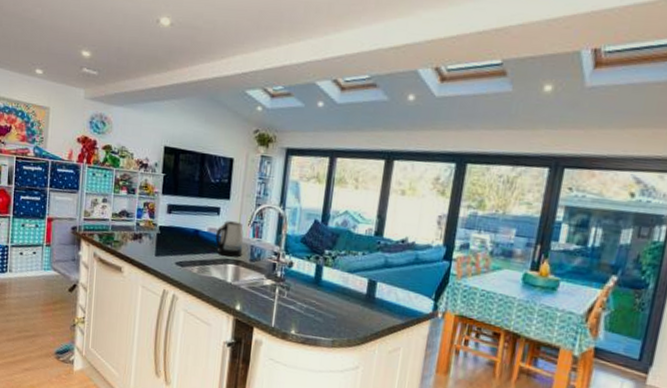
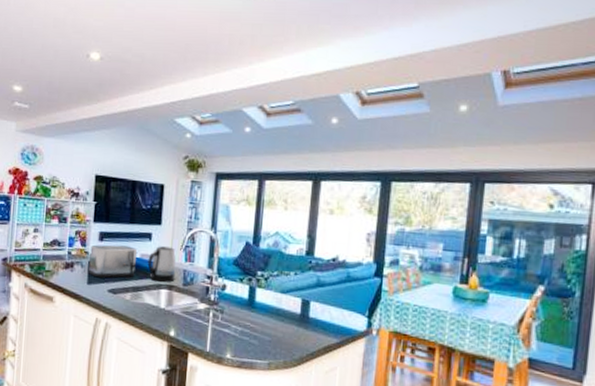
toaster: none [157,217,206,251] -> present [89,244,138,279]

